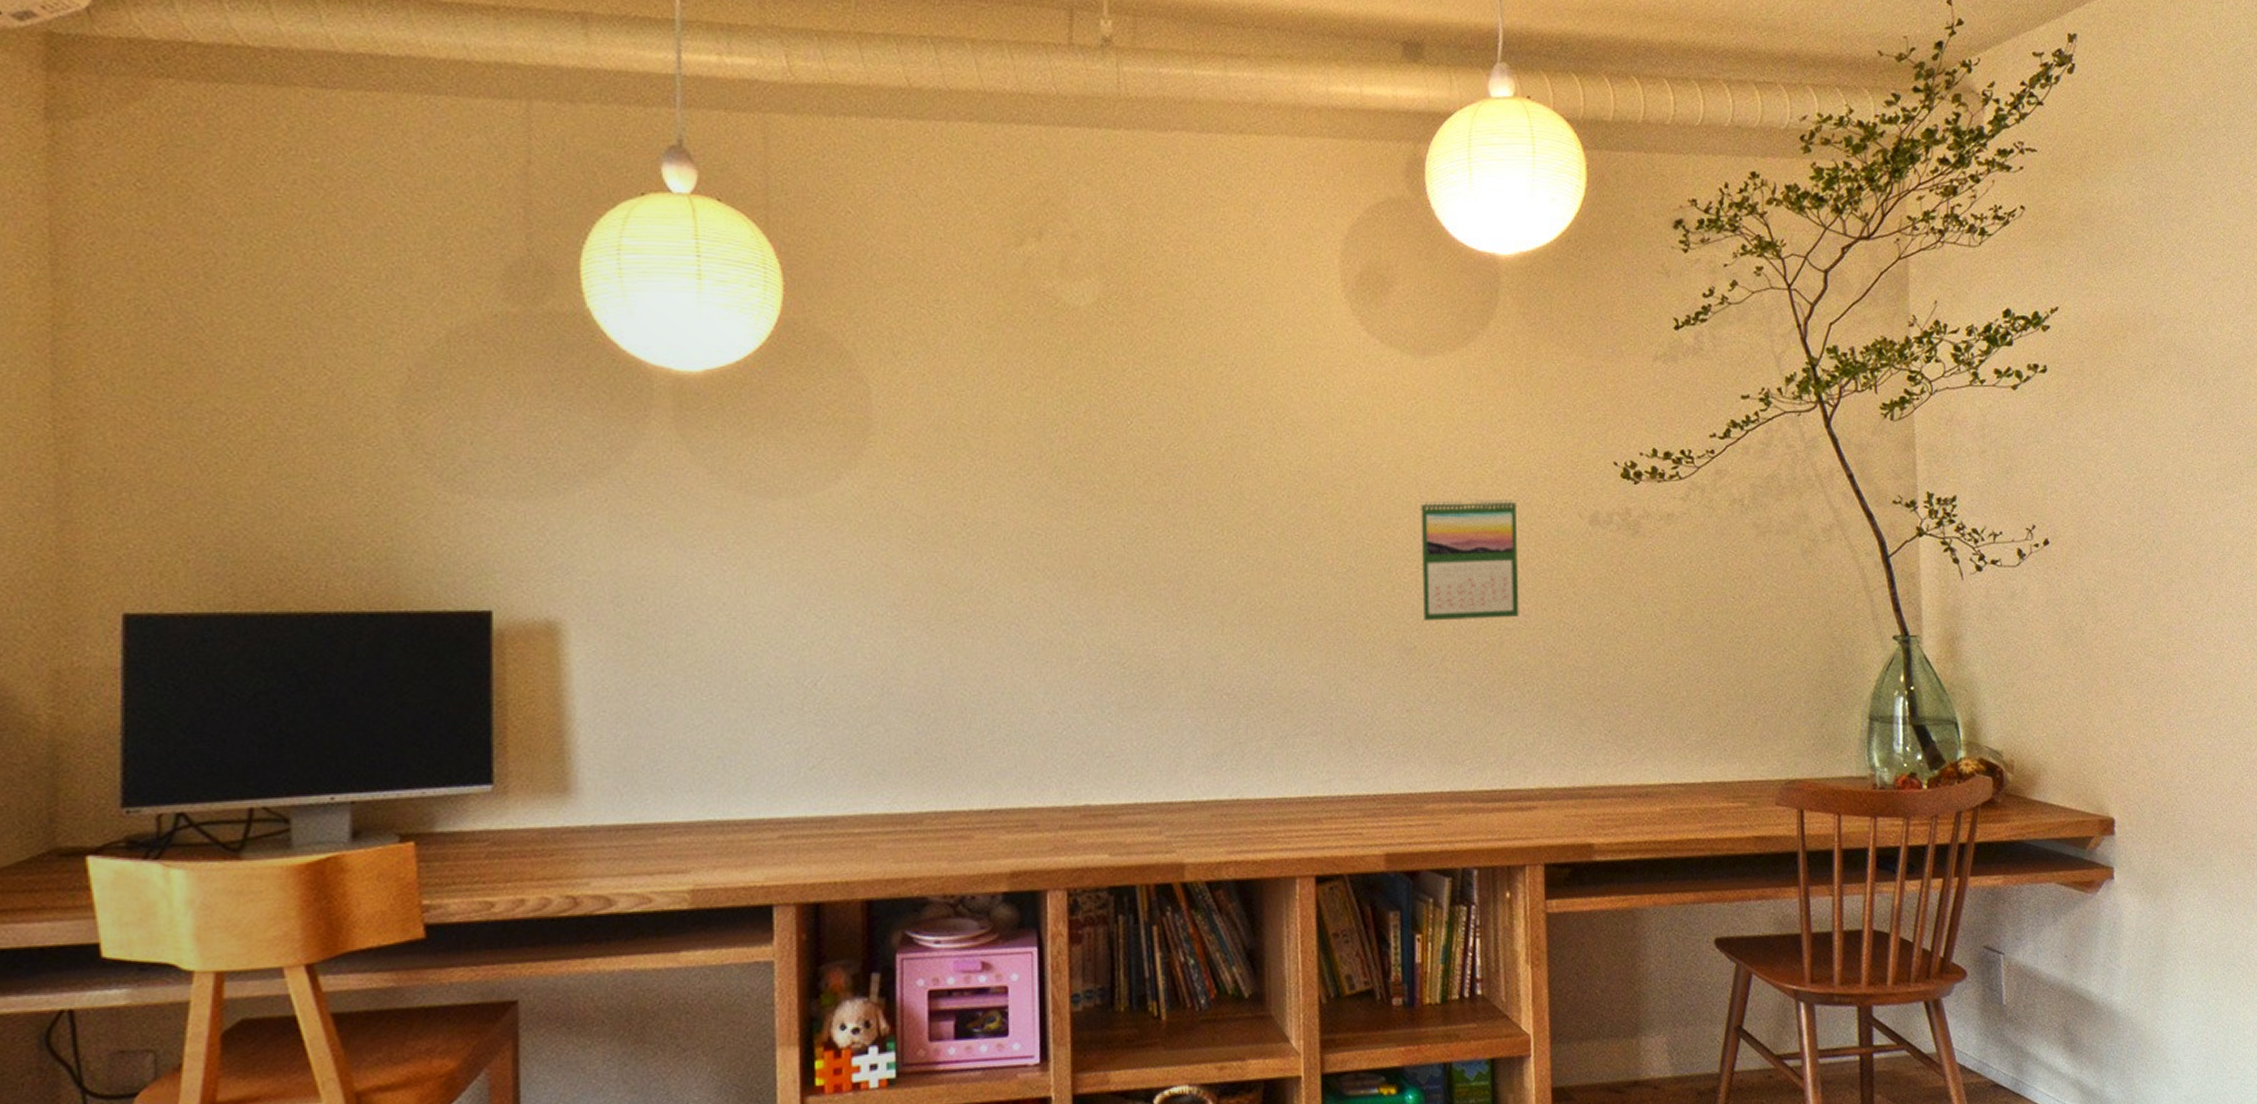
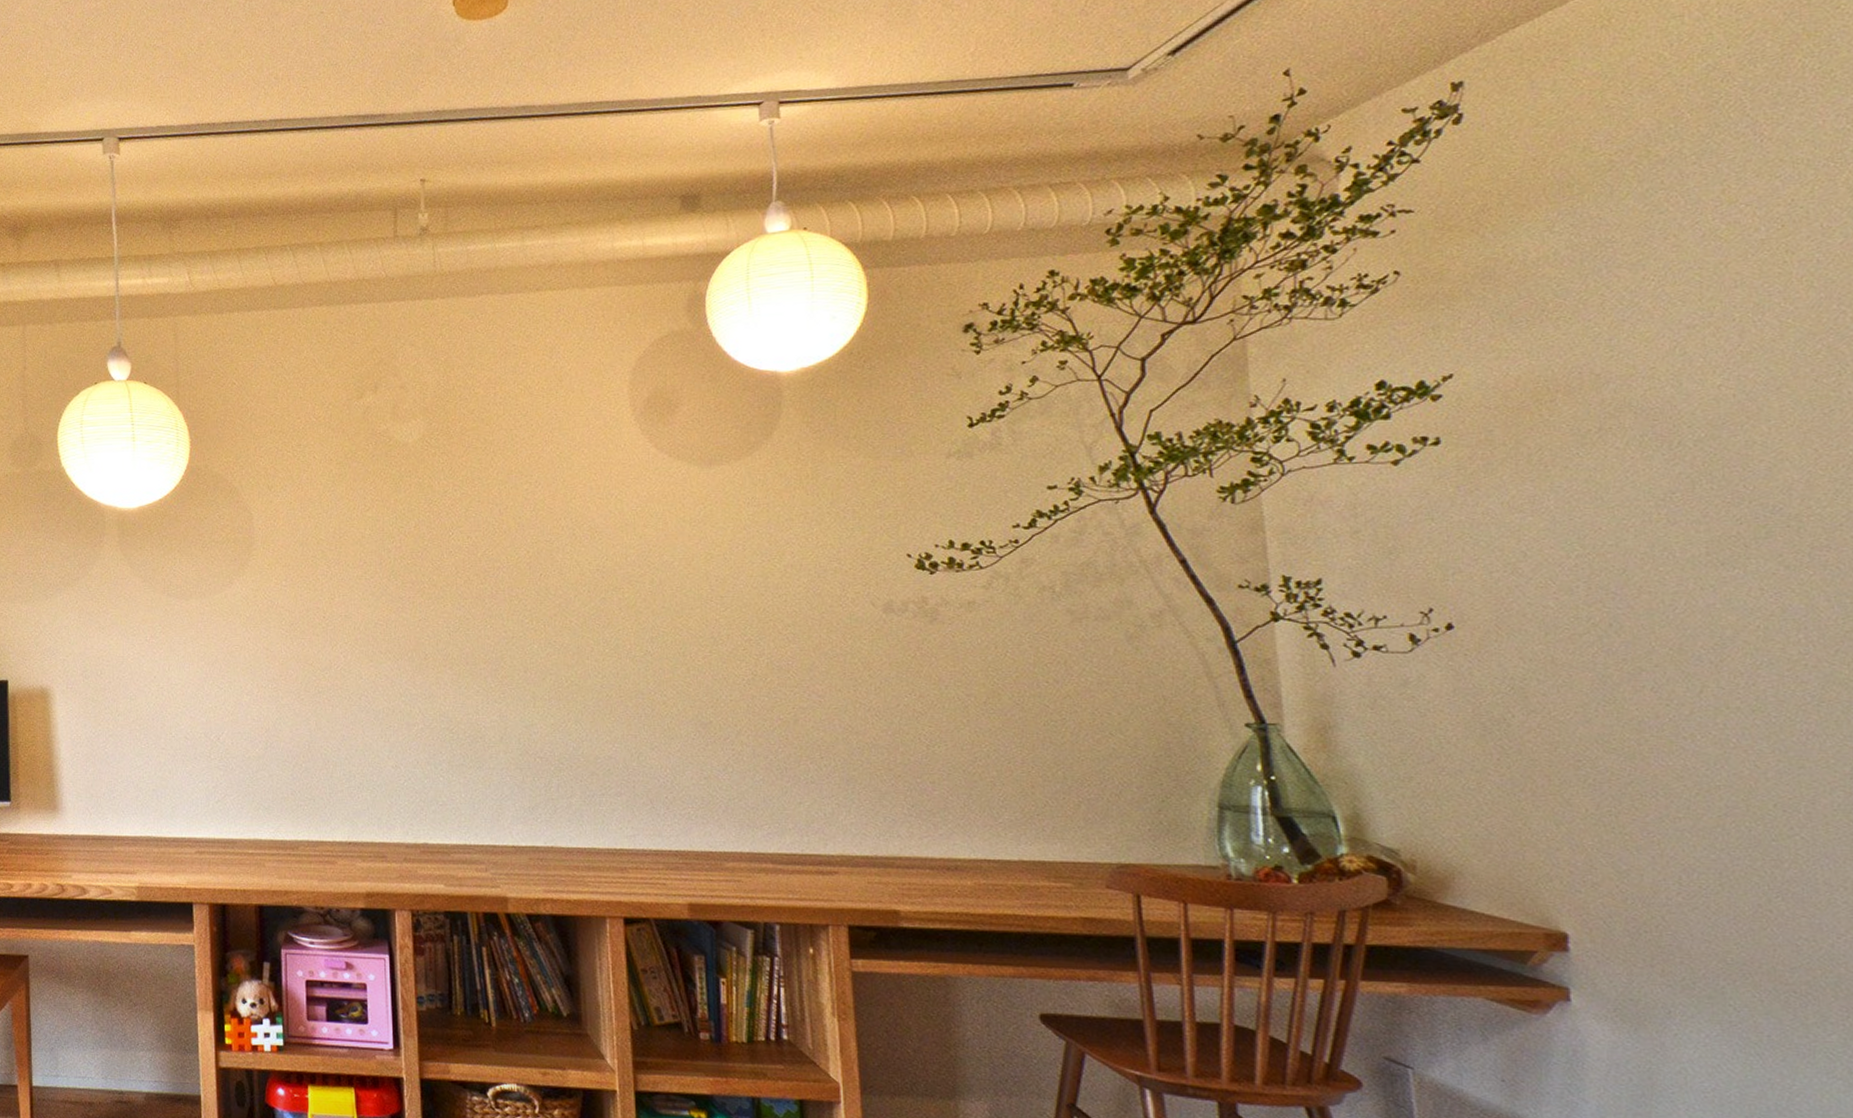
calendar: present [1421,498,1519,622] -> none [712,590,813,700]

